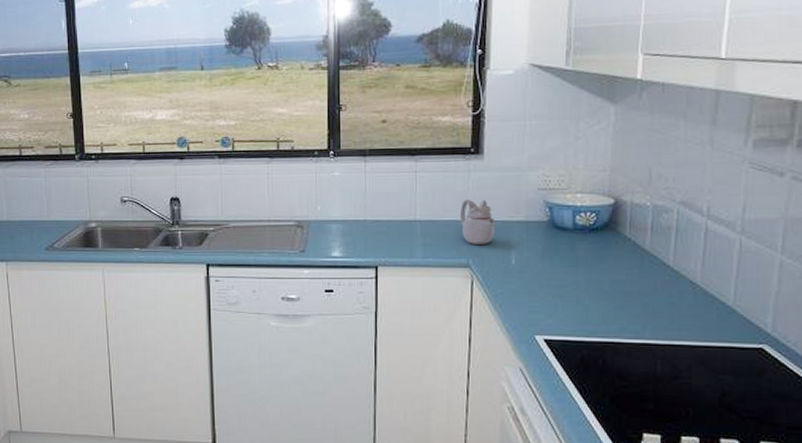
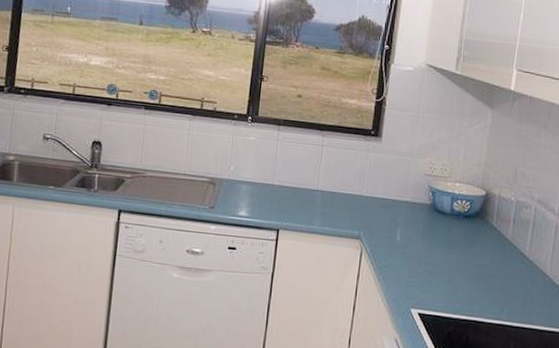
teapot: present [459,199,496,244] -> none [356,176,387,219]

